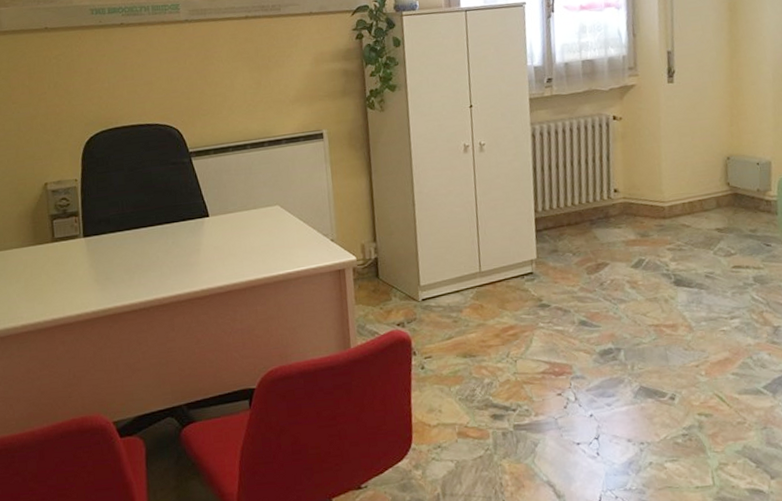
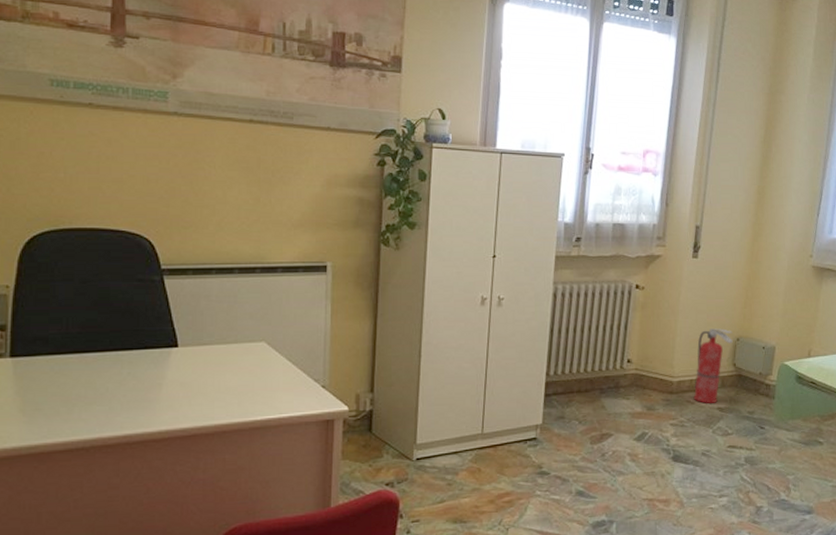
fire extinguisher: none [685,149,723,226] -> present [693,328,733,403]

